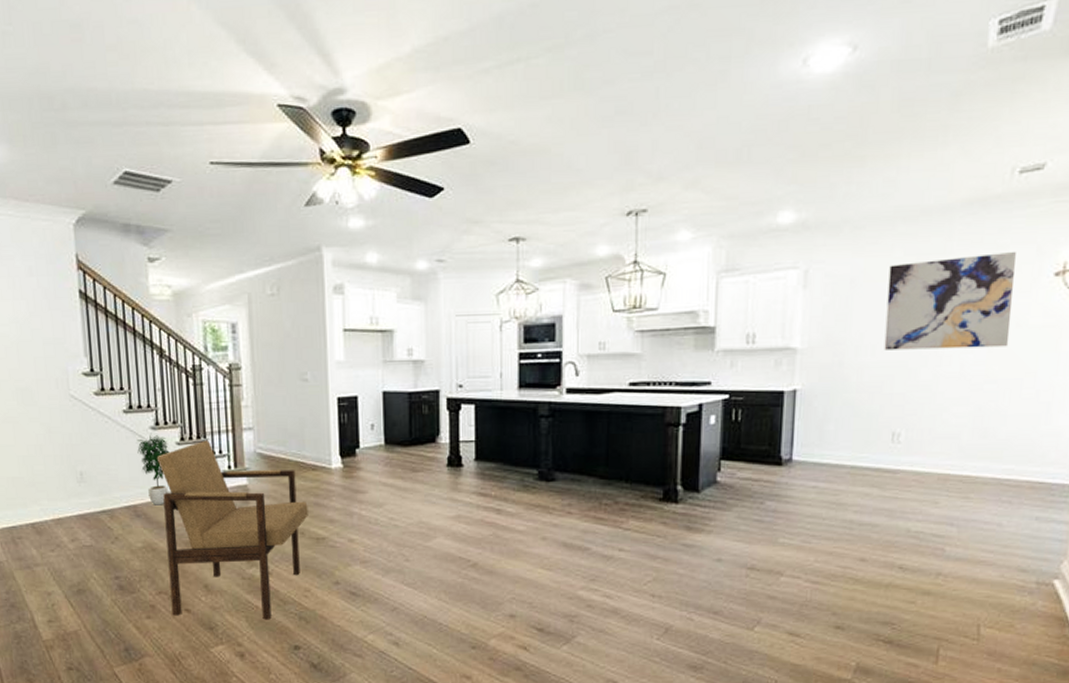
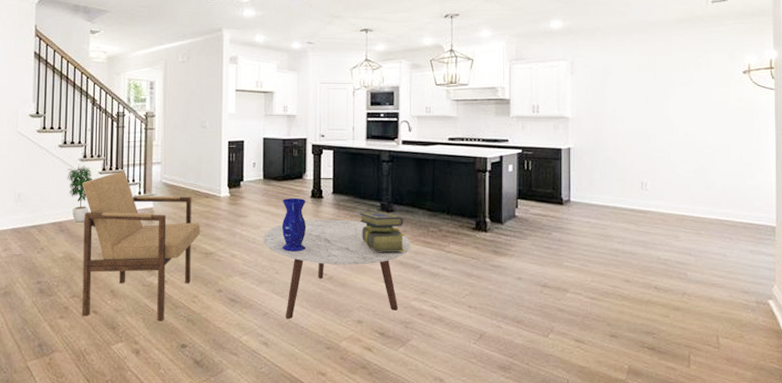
coffee table: none [388,492,577,615] -> present [264,219,411,320]
vase: none [410,466,443,534] -> present [281,197,307,252]
stack of books: none [511,482,570,532] -> present [360,212,405,252]
wall art: present [884,252,1016,350] -> none [630,56,717,122]

